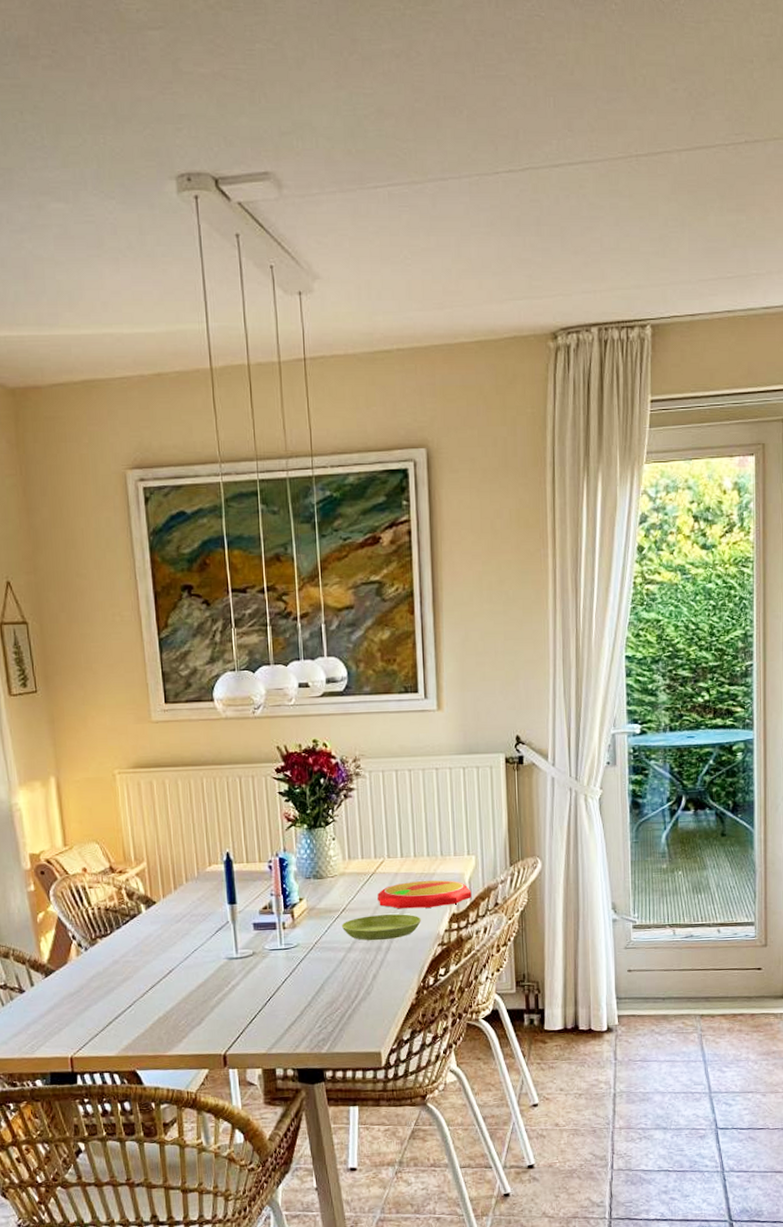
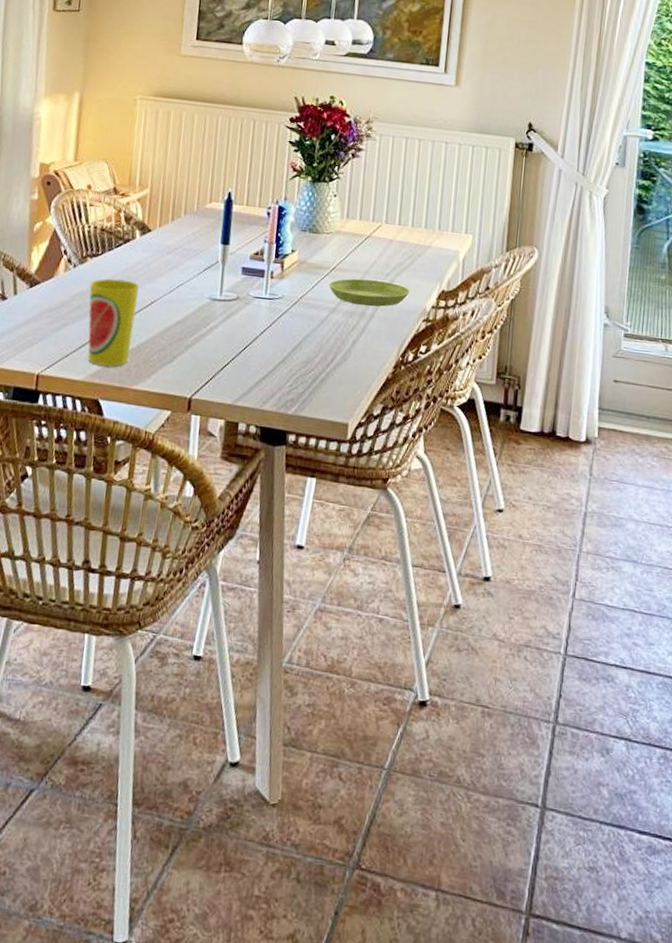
cup: none [105,954,158,1039] -> present [88,278,140,367]
plate: present [377,880,472,909] -> none [369,250,464,282]

